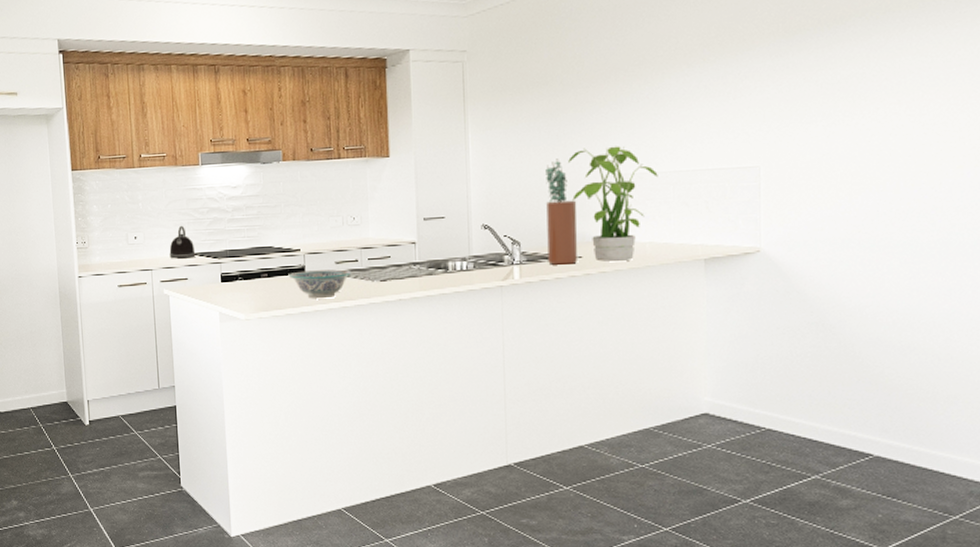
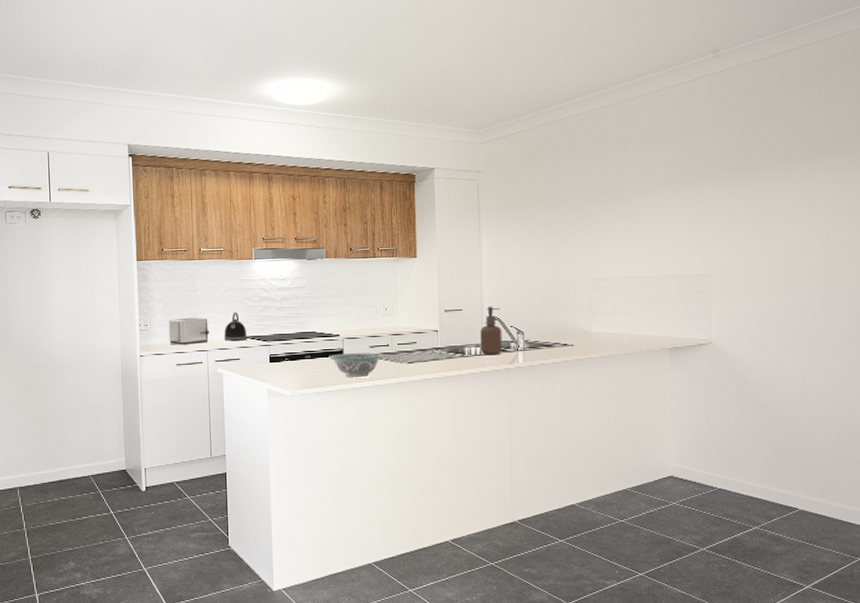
toaster: none [108,232,154,265] -> present [168,317,210,346]
soap dispenser: none [467,212,494,271] -> present [480,306,503,356]
vase: present [546,158,578,265] -> none [544,263,570,351]
potted plant: present [568,146,658,262] -> none [562,254,633,350]

